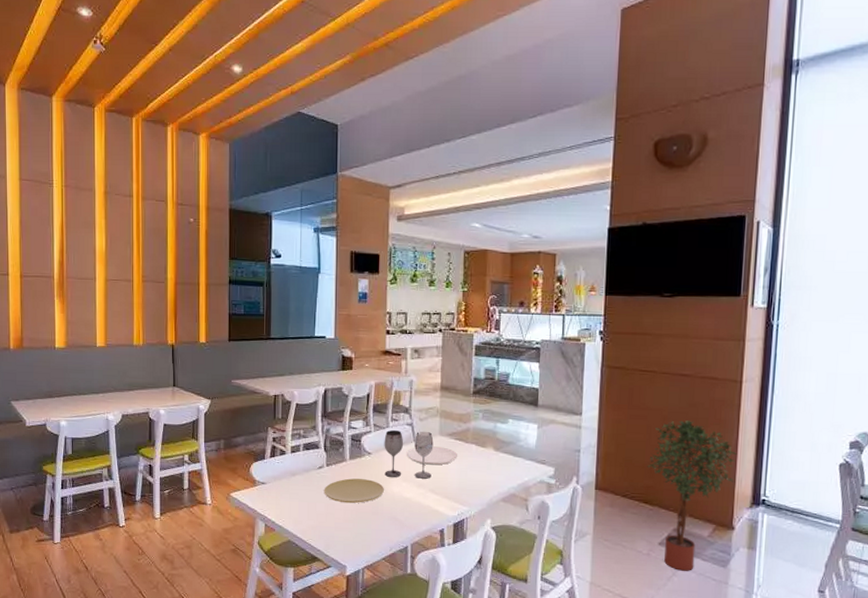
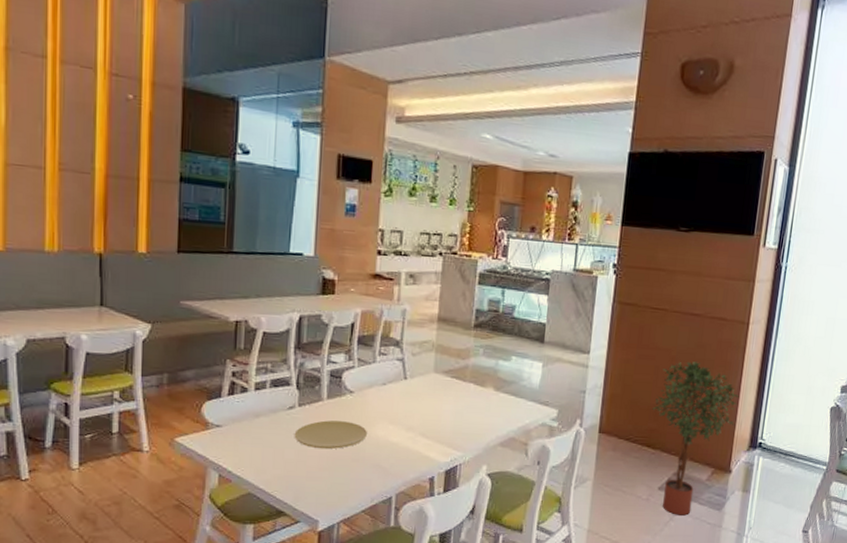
wineglass: present [384,430,434,479] -> none [368,366,427,421]
plate: present [406,446,458,465] -> none [394,385,454,406]

